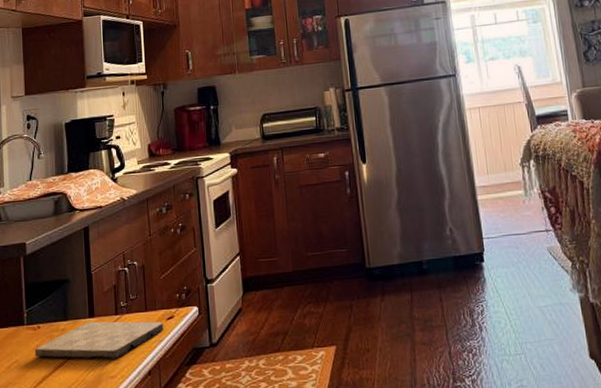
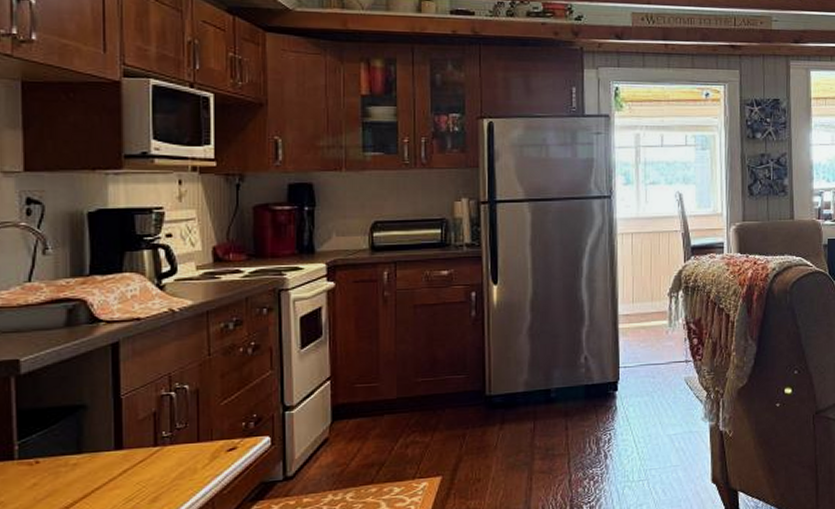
cutting board: present [35,321,164,359] -> none [30,453,223,499]

